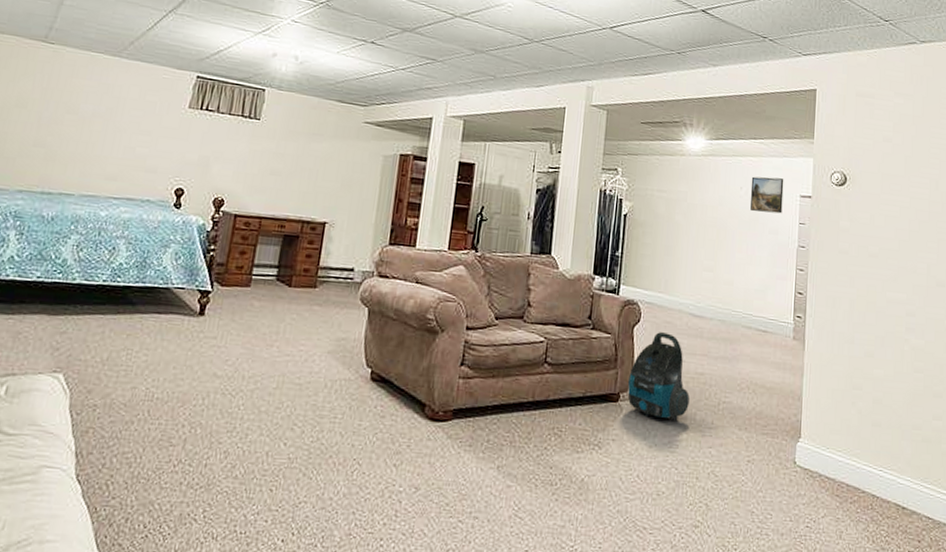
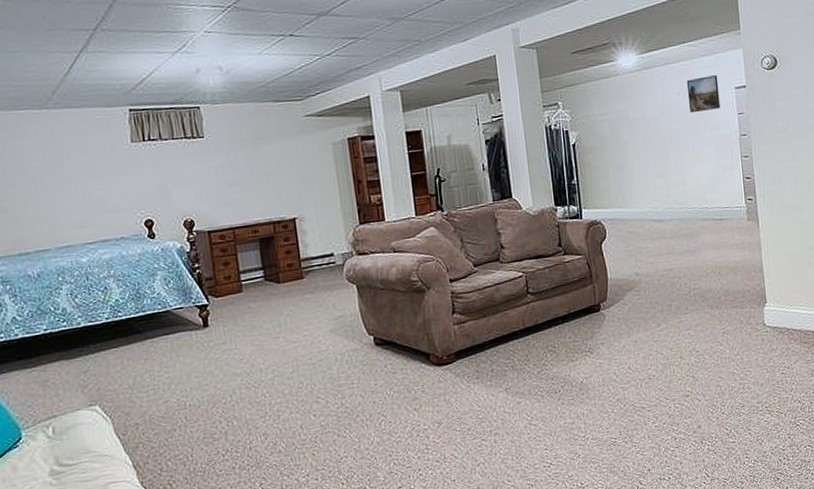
vacuum cleaner: present [627,332,690,420] -> none [605,241,664,317]

